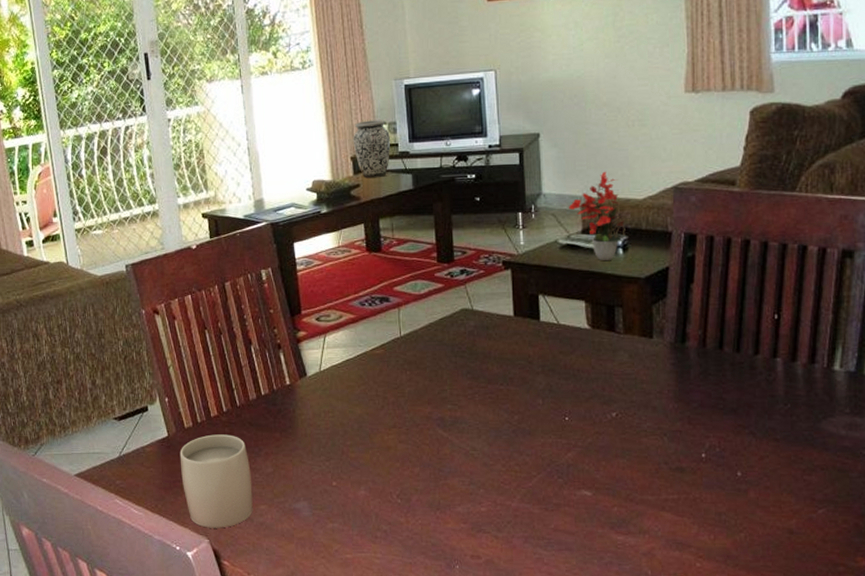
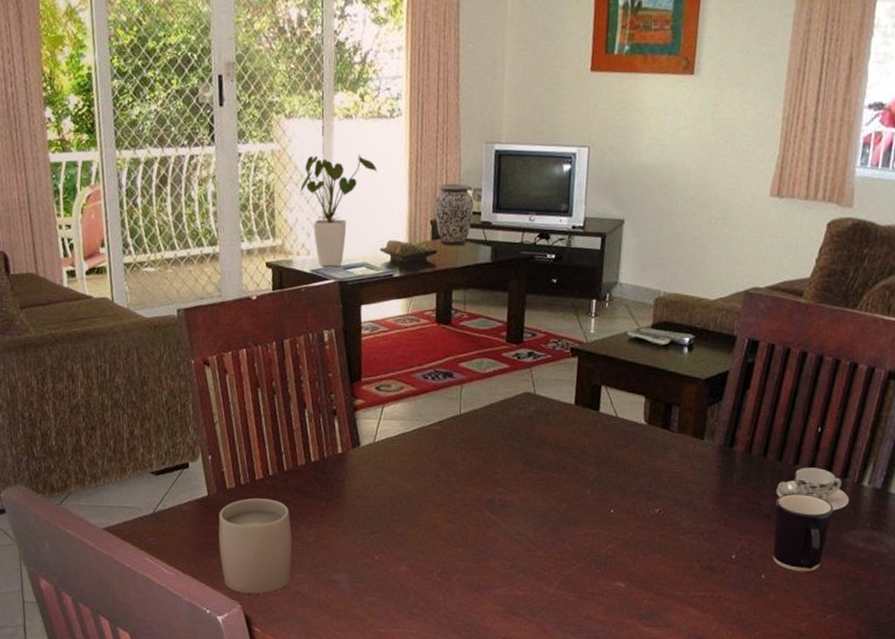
house plant: none [226,106,296,211] -> present [300,154,377,267]
potted flower: present [568,171,628,261] -> none [641,267,696,359]
teacup: none [739,356,822,399] -> present [776,467,850,511]
mug: none [740,385,806,466] -> present [772,493,834,572]

